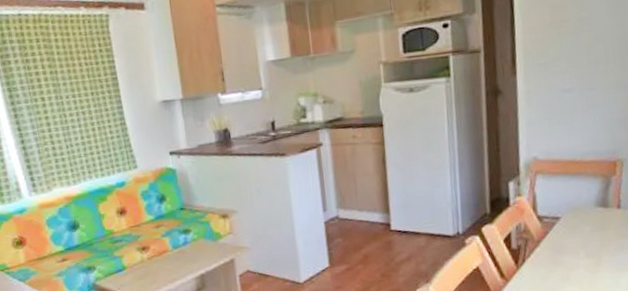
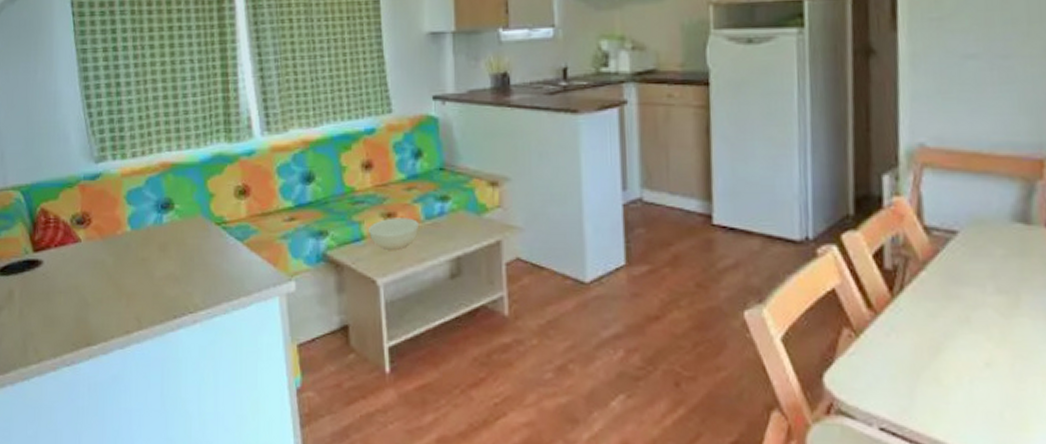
bowl: none [127,249,169,276] -> present [367,218,420,250]

